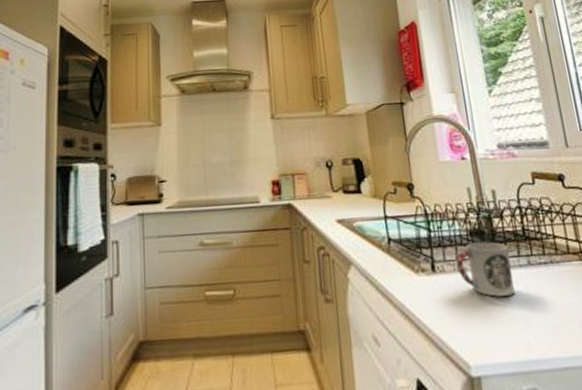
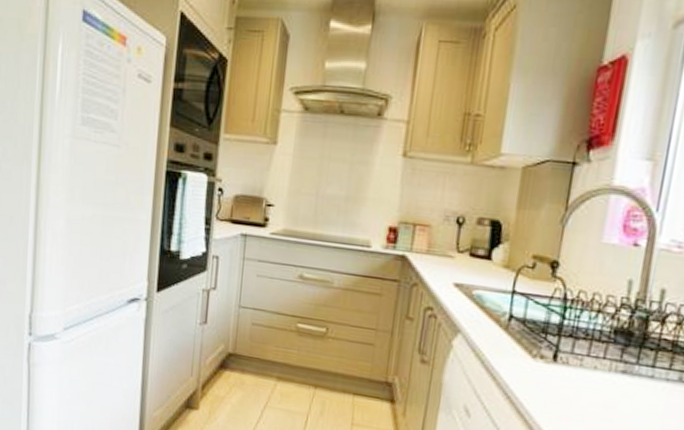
cup: present [455,241,516,297] -> none [583,341,659,408]

